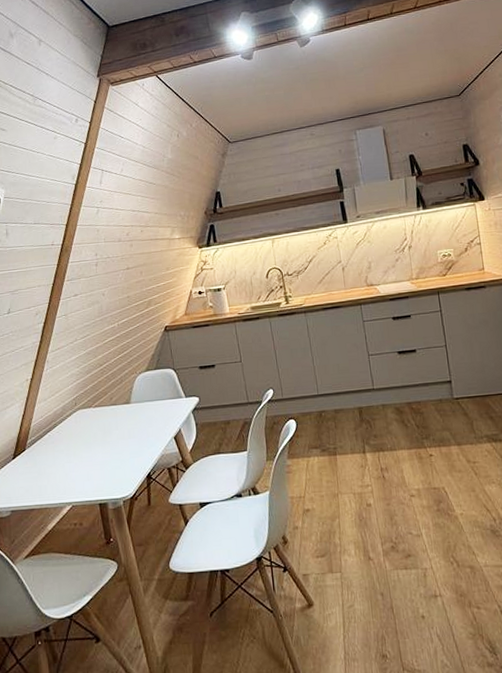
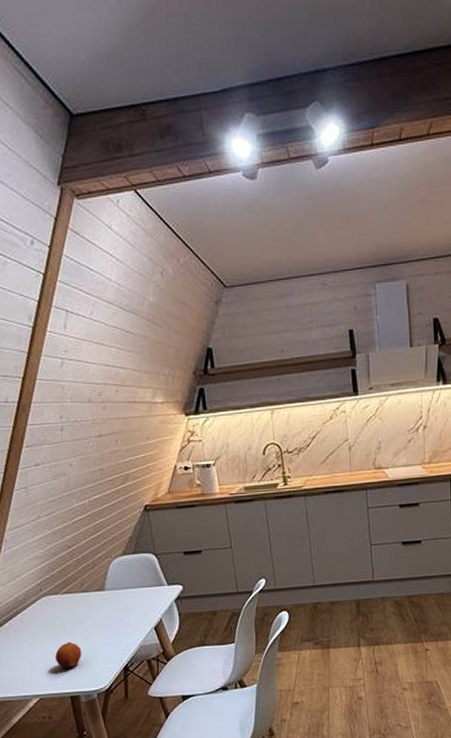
fruit: none [87,451,110,477] -> present [55,641,82,669]

